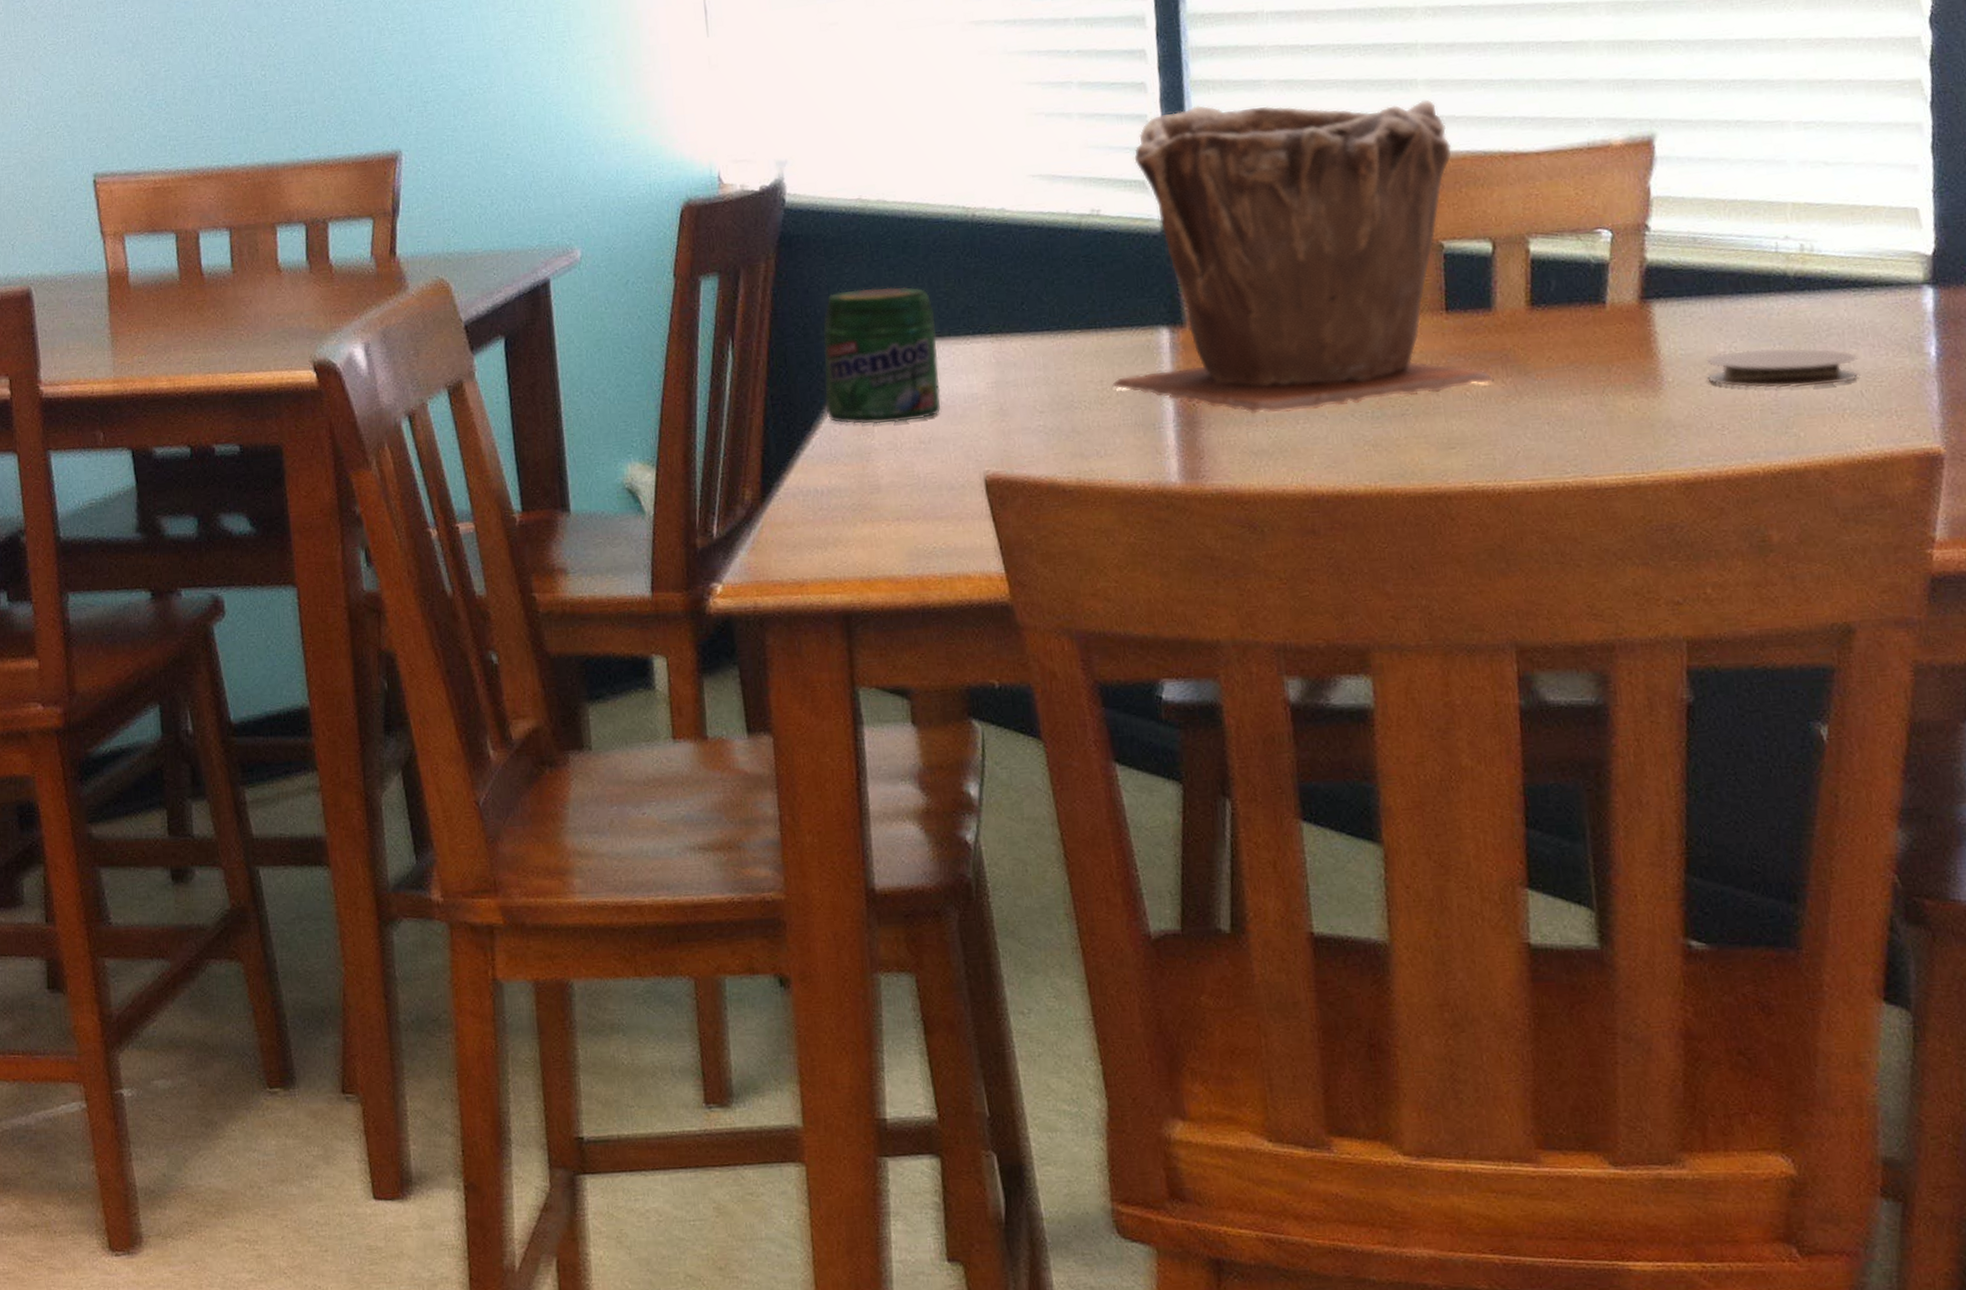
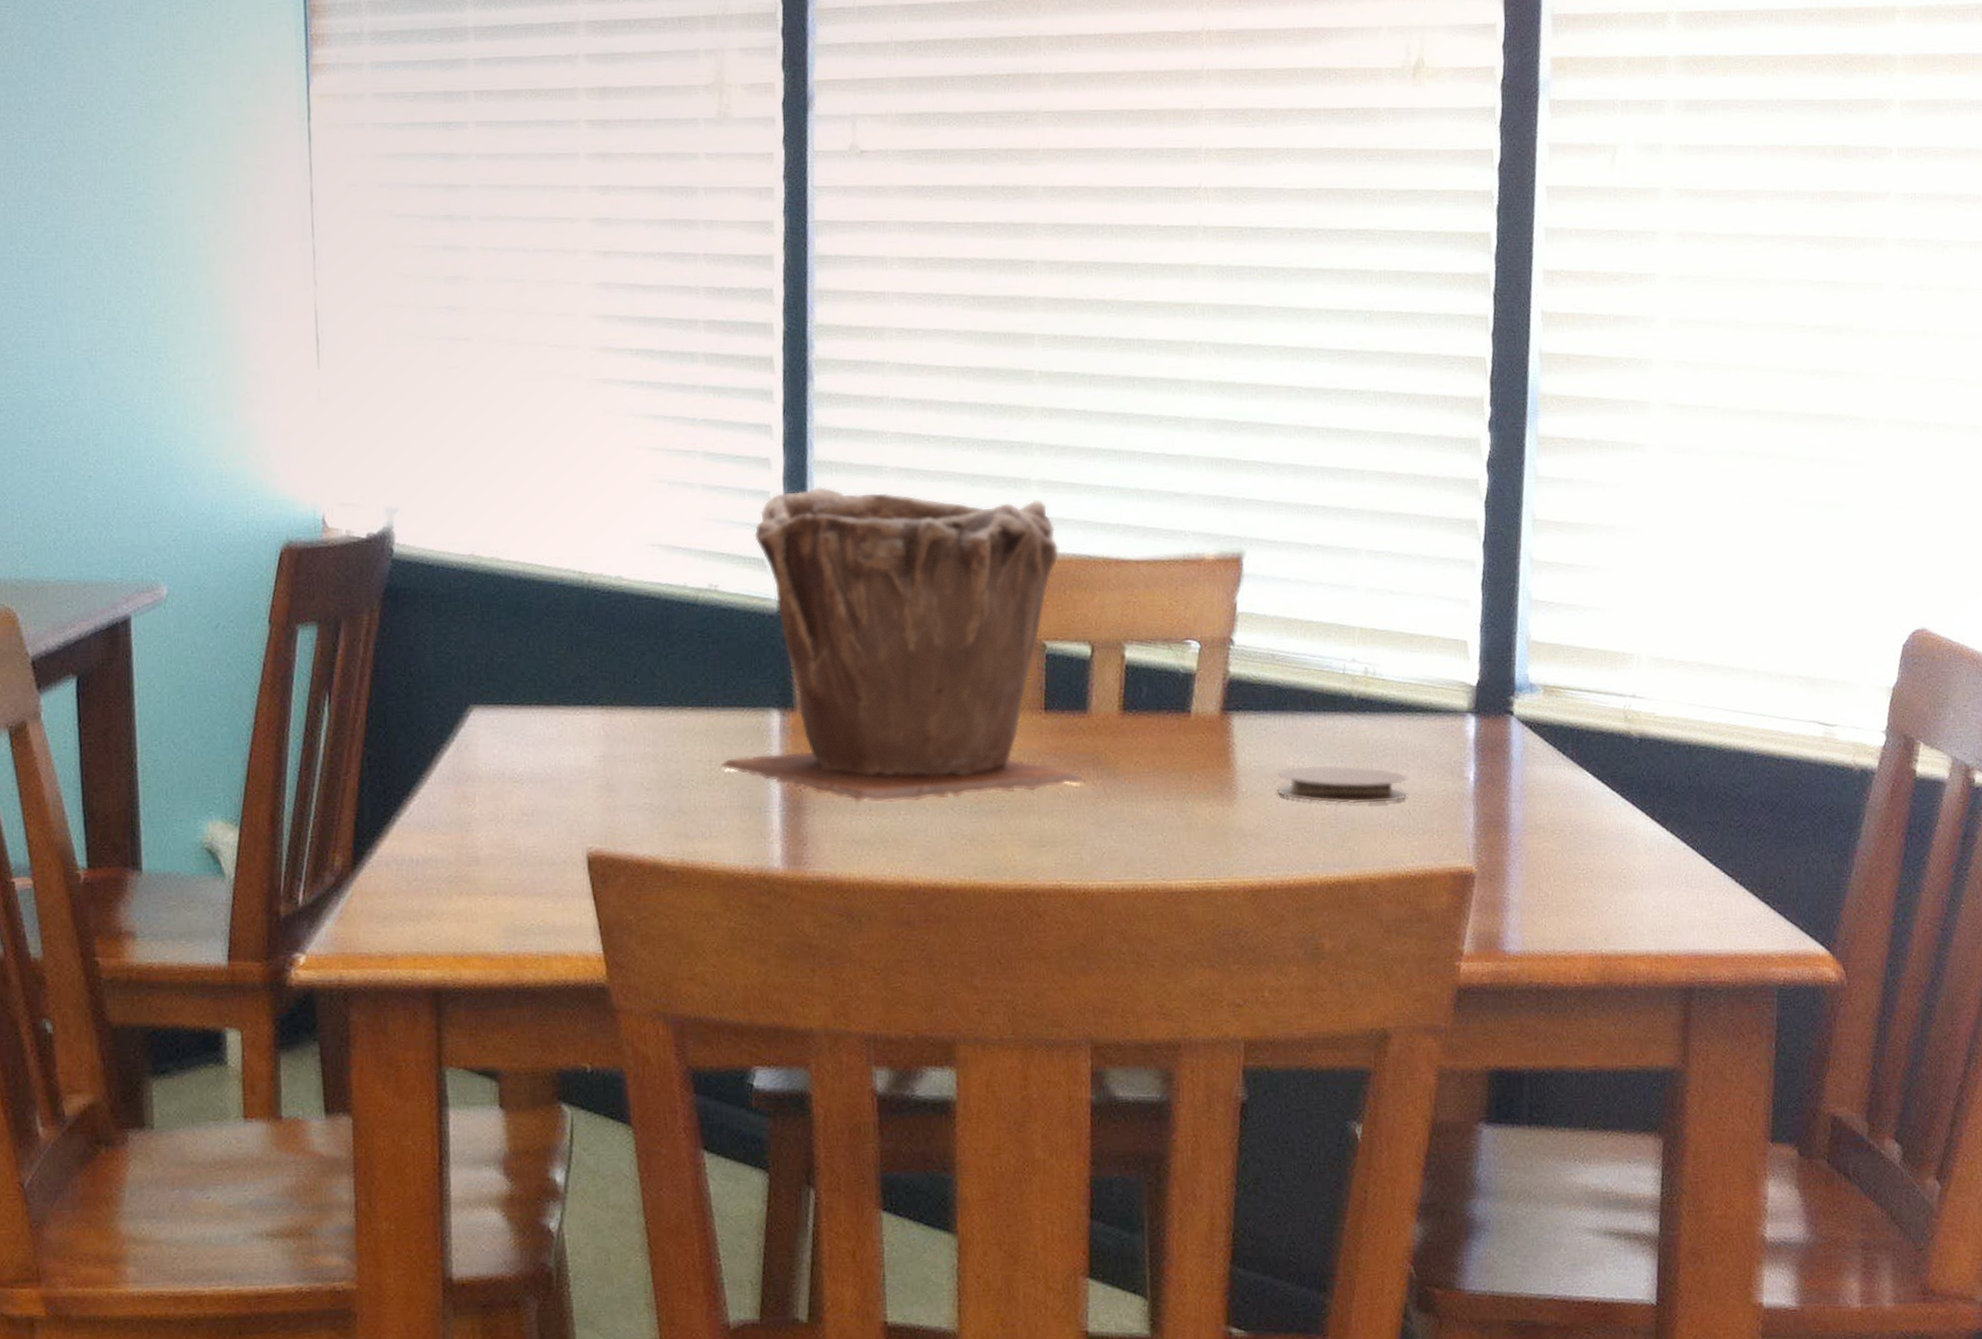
jar: present [822,286,942,425] -> none [425,650,547,793]

